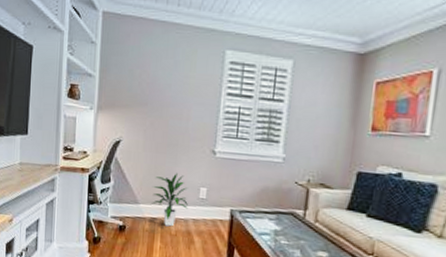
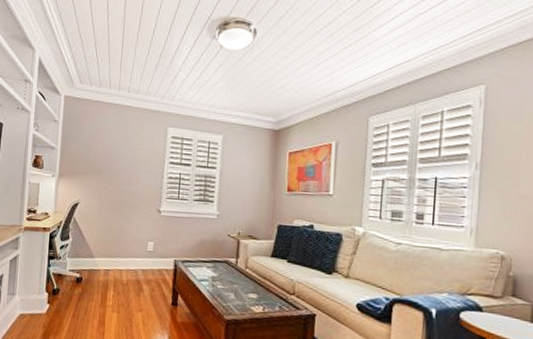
indoor plant: present [152,173,188,227] -> none [106,230,137,277]

